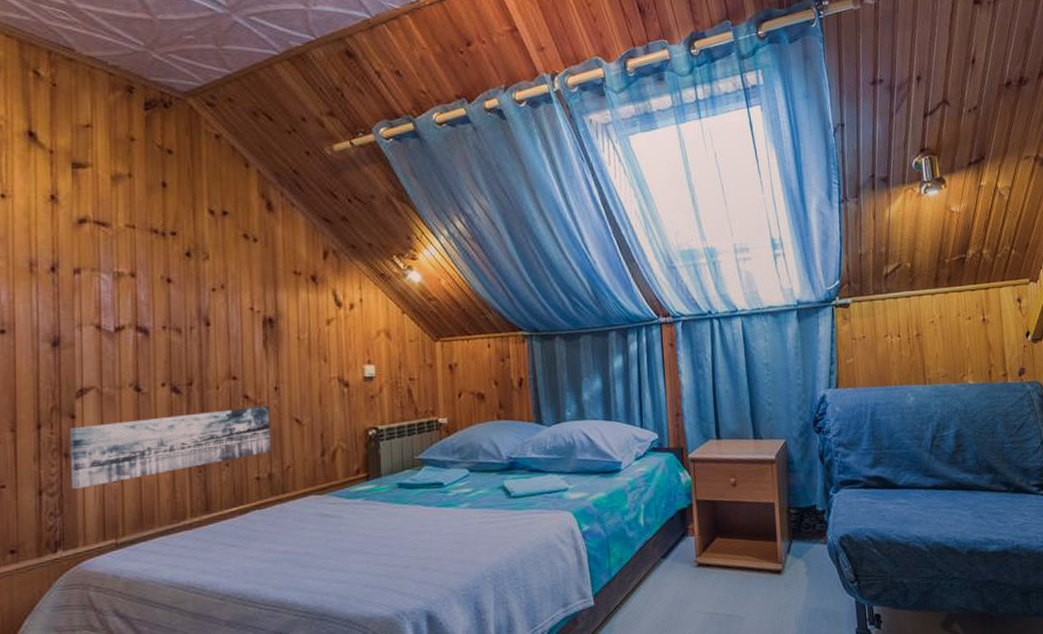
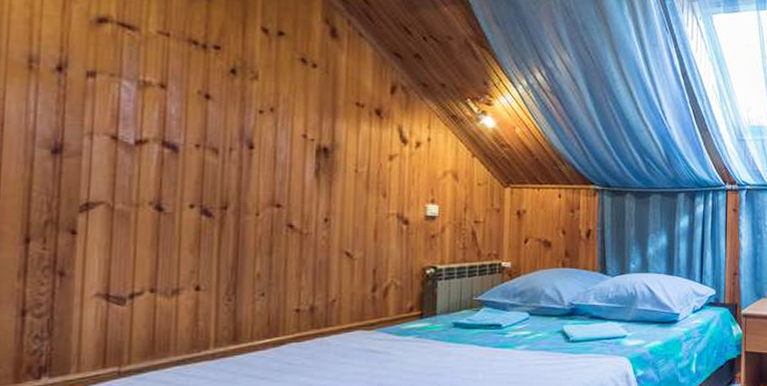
wall art: present [69,405,272,489] -> none [66,236,317,311]

